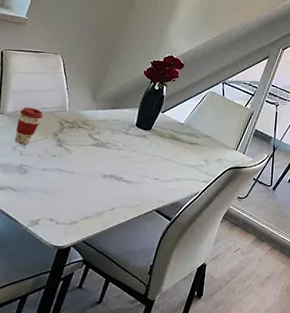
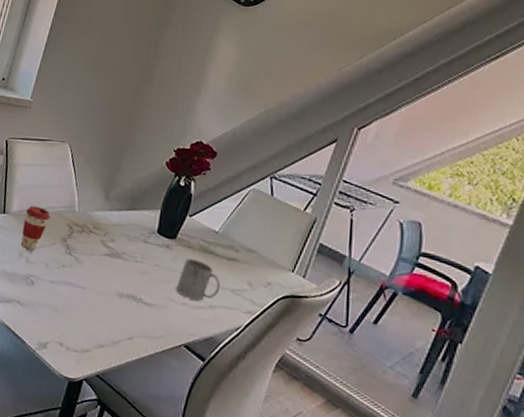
mug: none [150,145,185,176] -> present [176,258,221,301]

